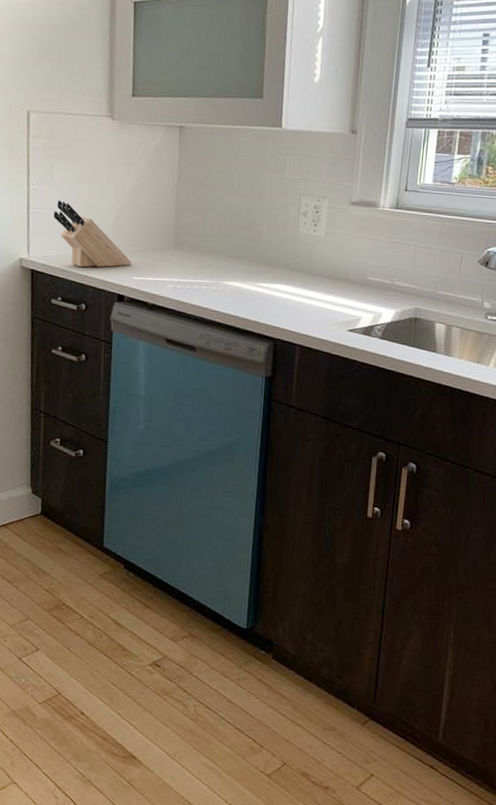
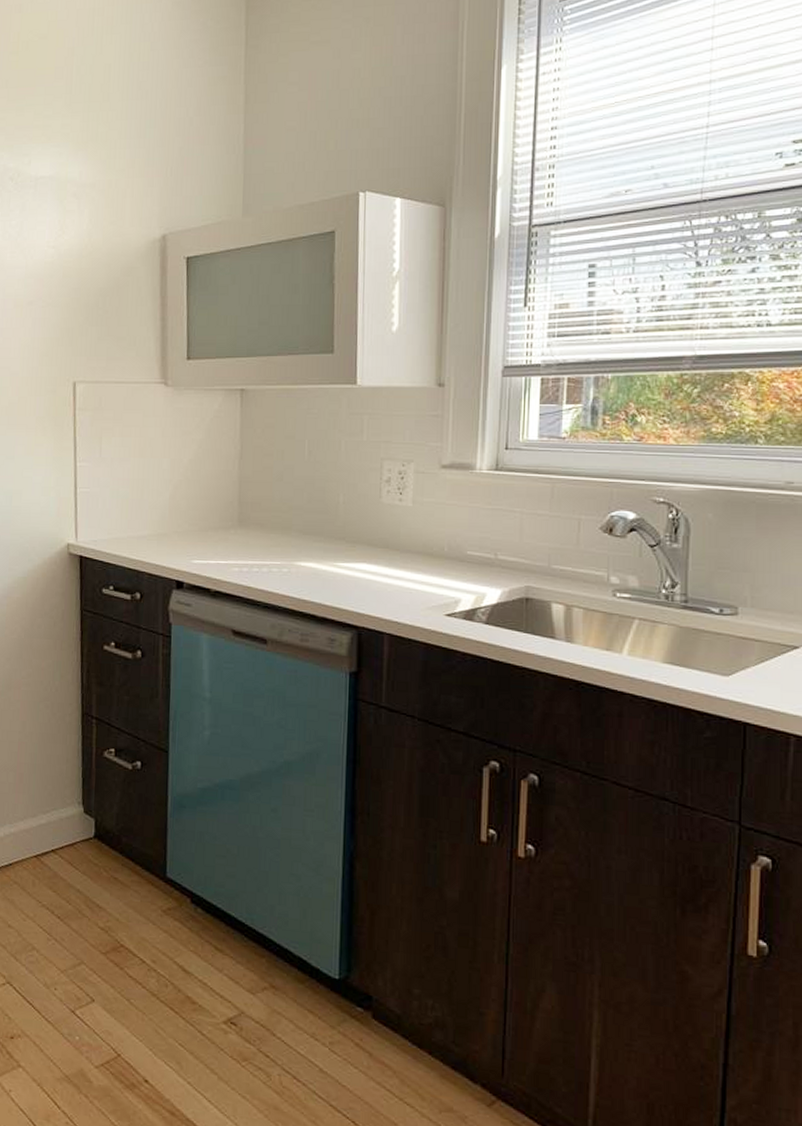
knife block: present [53,200,132,268] -> none [103,478,191,552]

